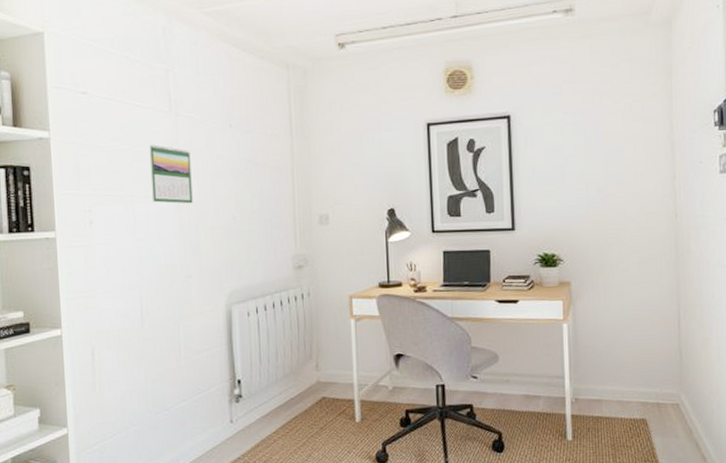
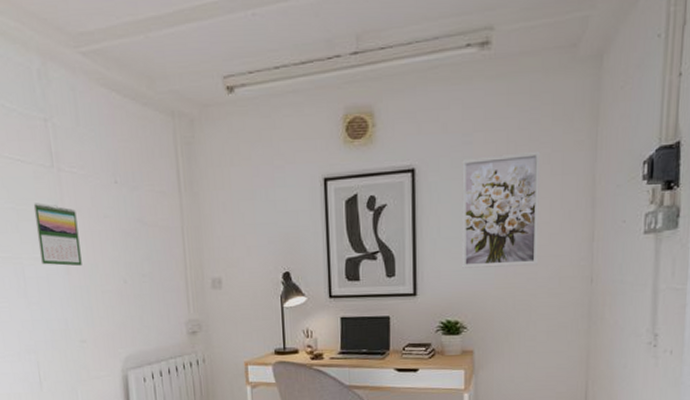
wall art: none [553,100,626,205] -> present [462,150,541,268]

